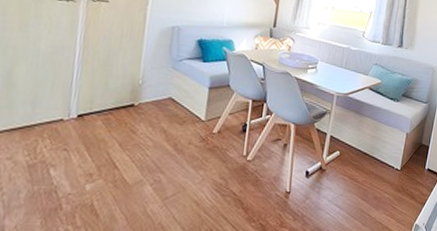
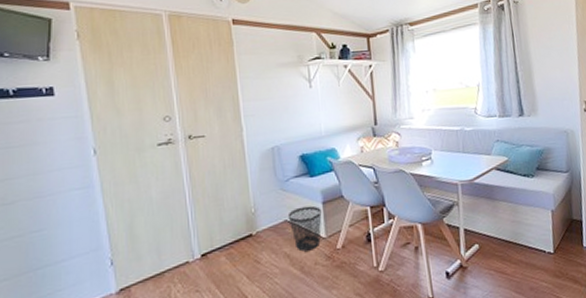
wastebasket: none [173,87,207,130] -> present [287,205,322,252]

